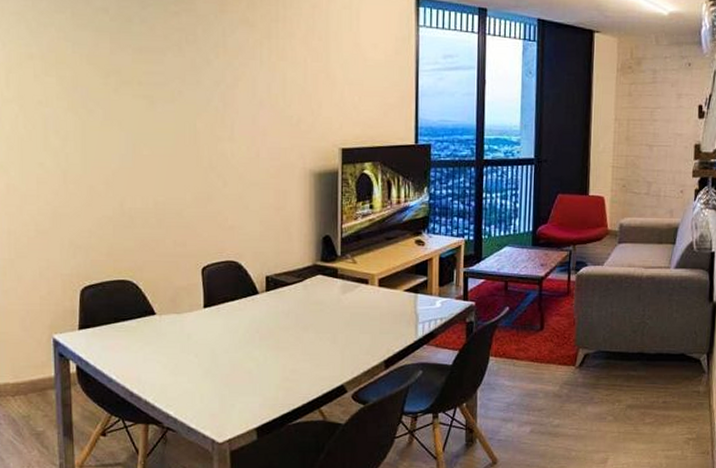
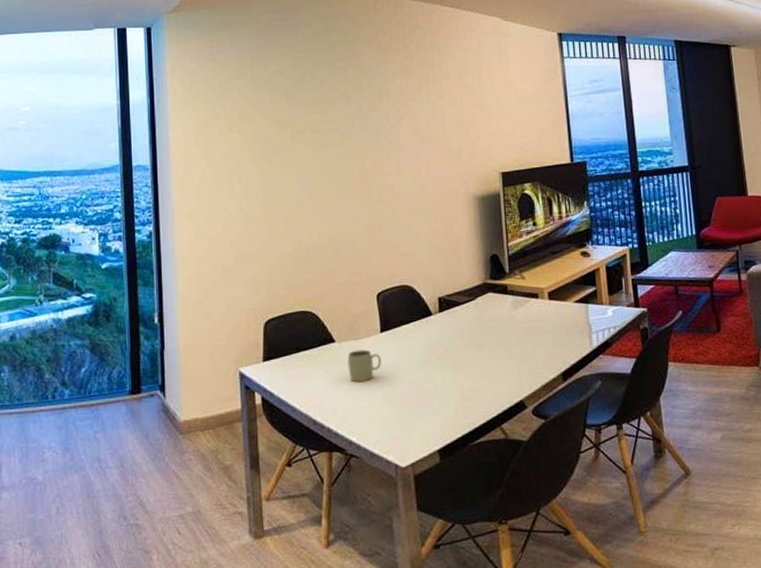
mug: none [168,324,203,357] -> present [347,349,381,382]

